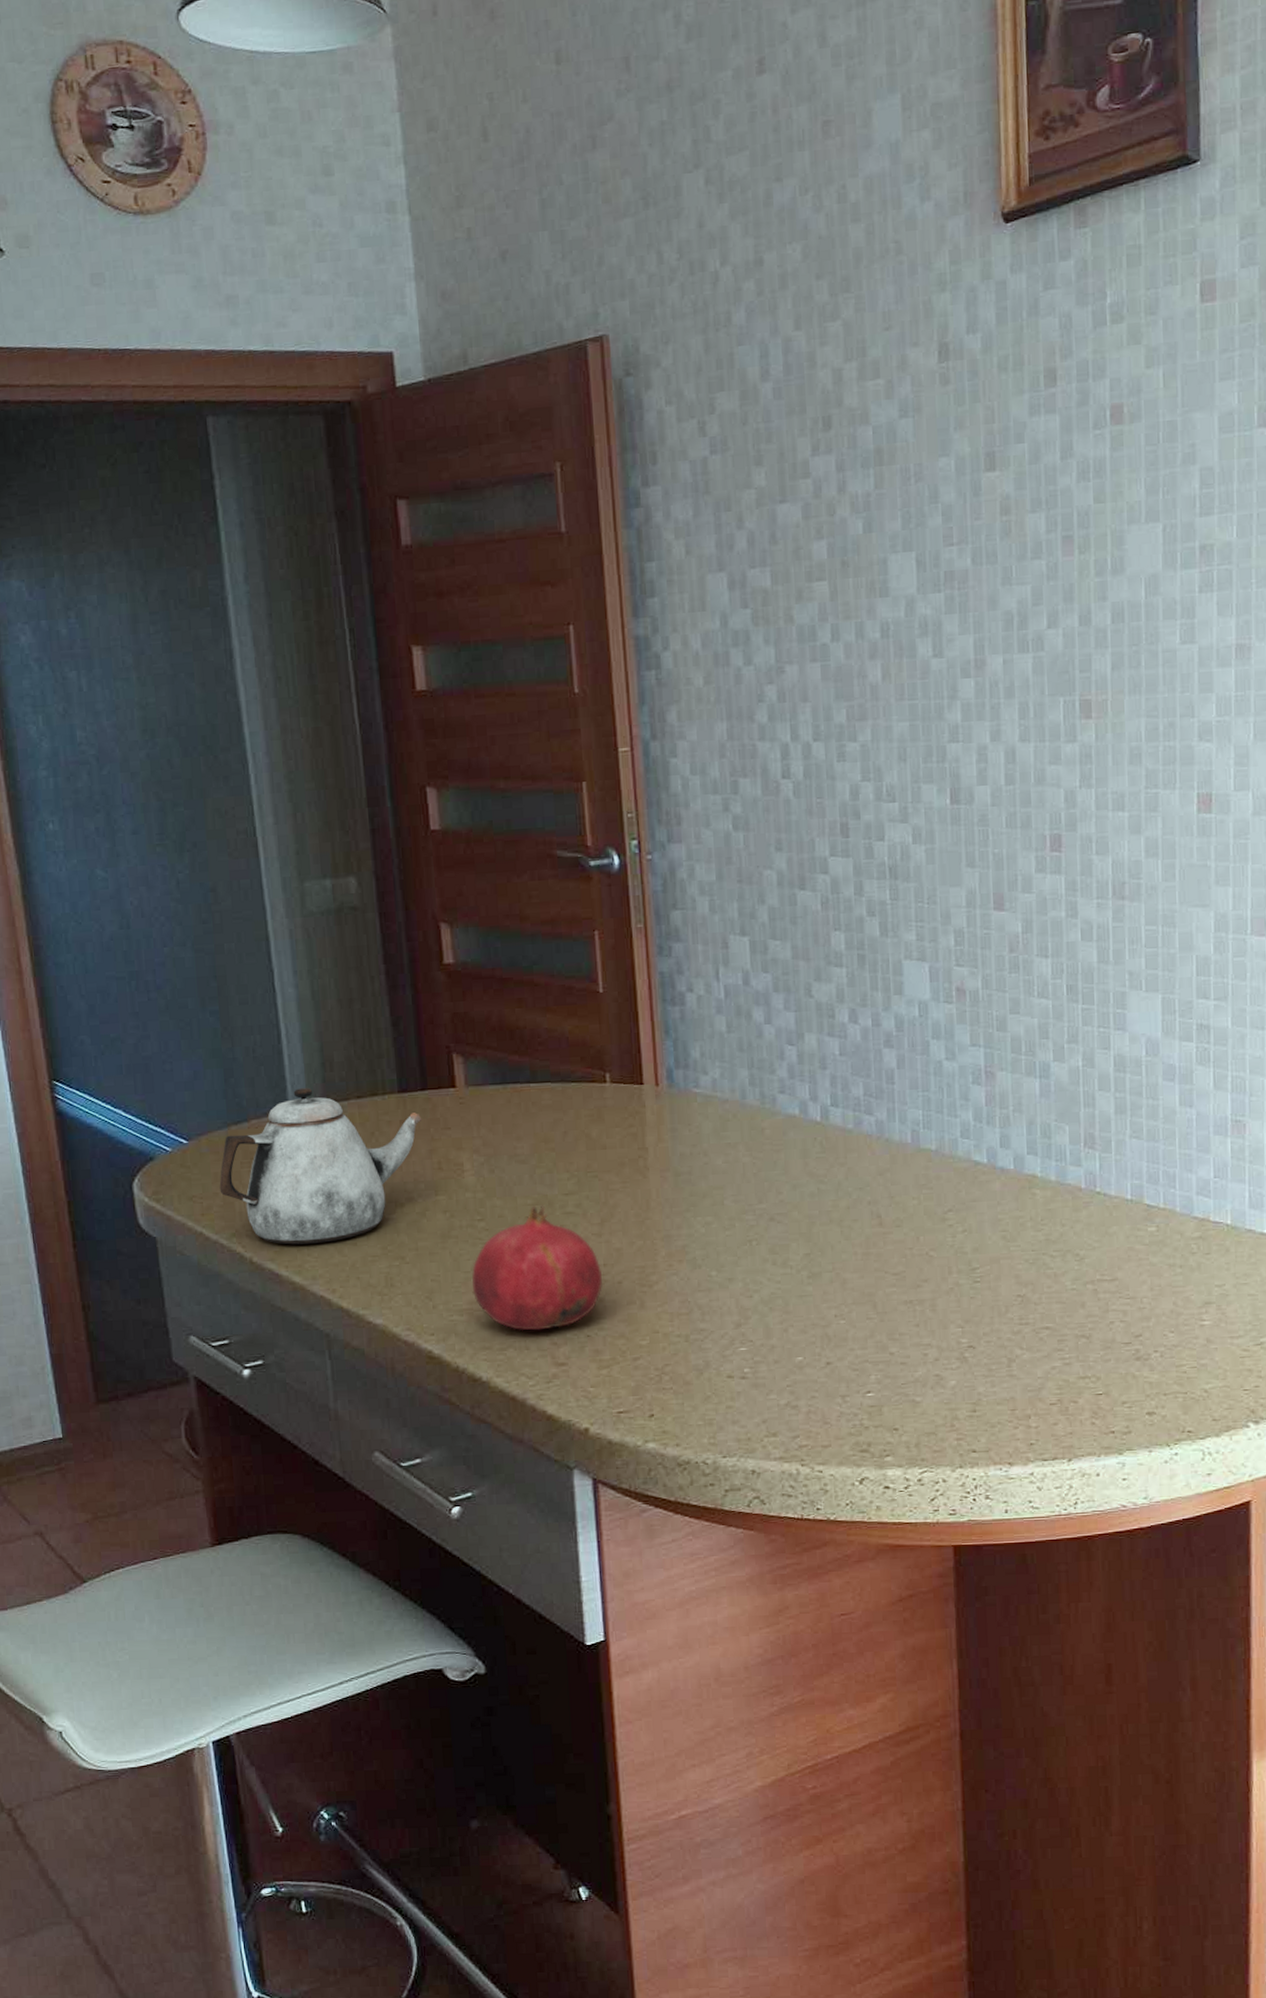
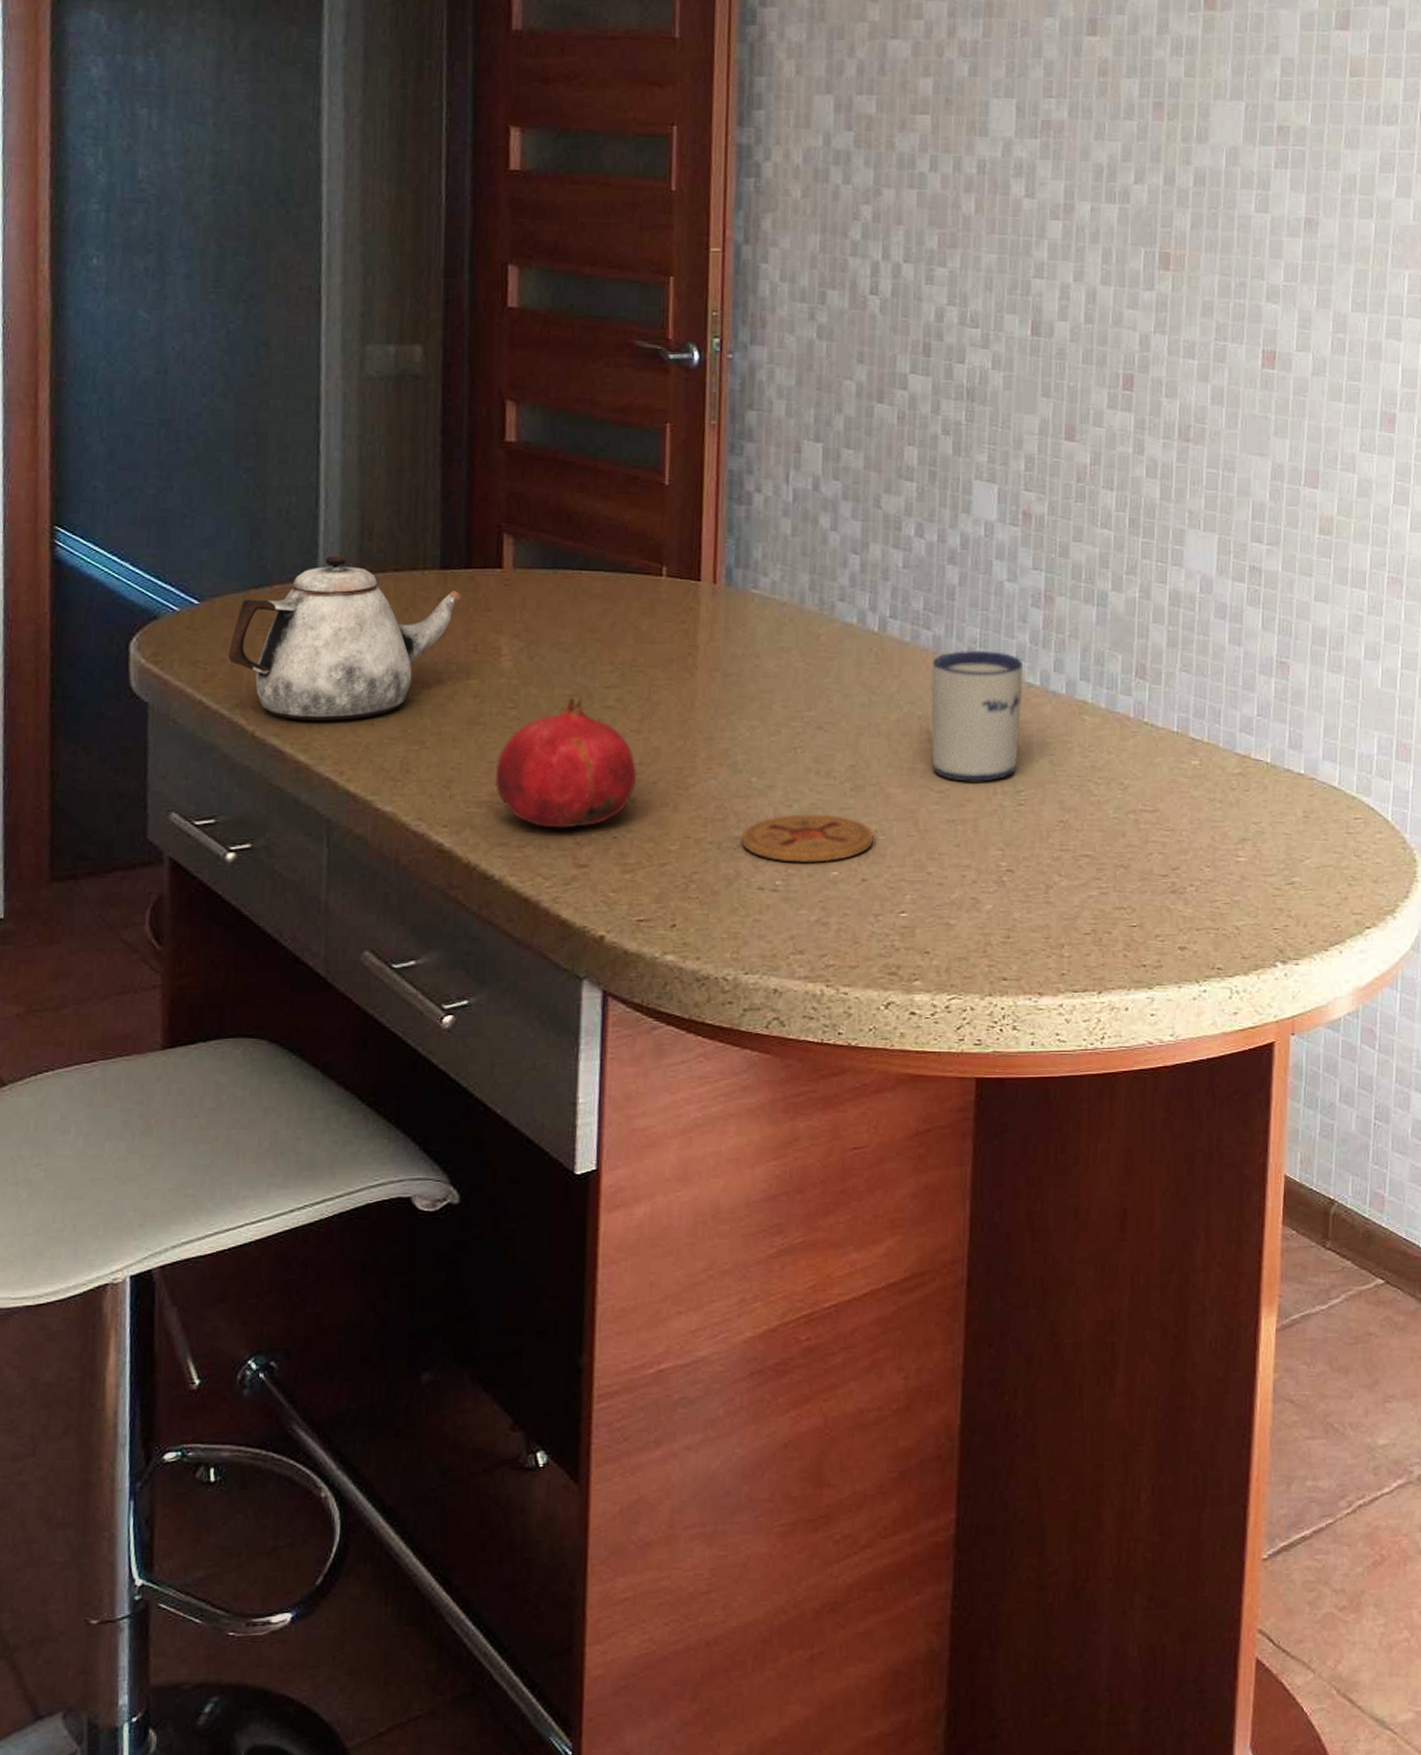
coaster: none [707,1302,834,1351] -> present [741,814,873,863]
mug: none [877,1131,971,1263] -> present [930,650,1024,782]

